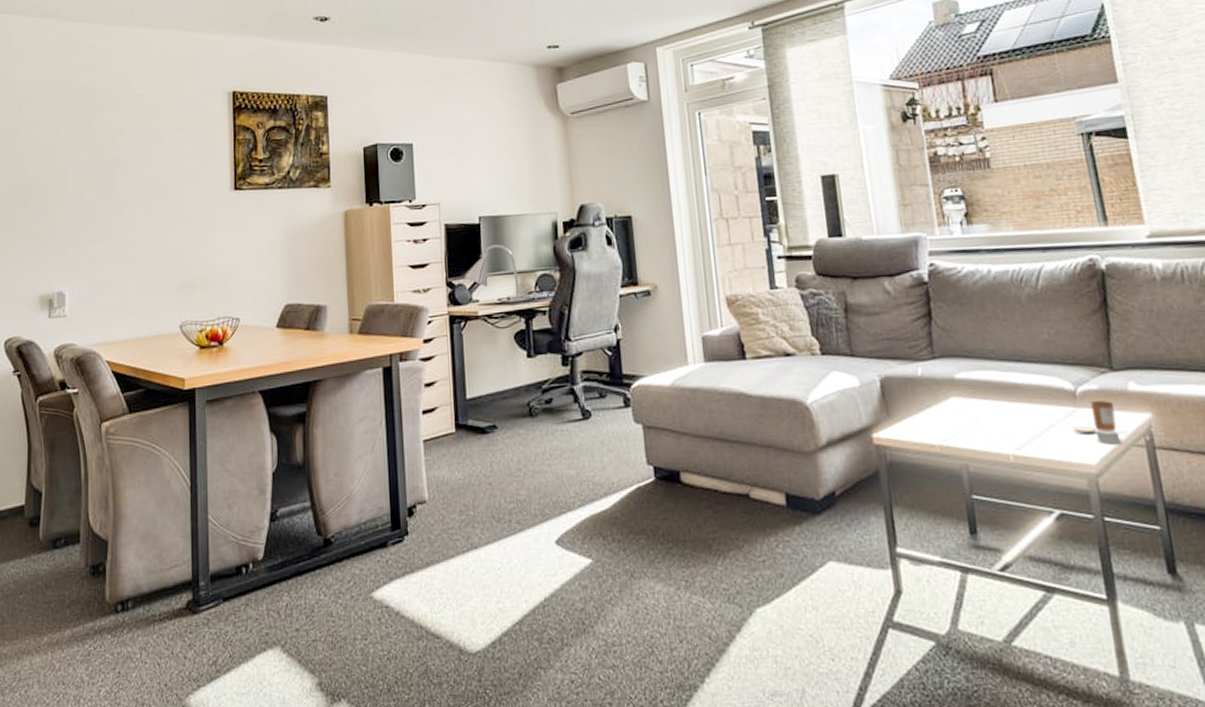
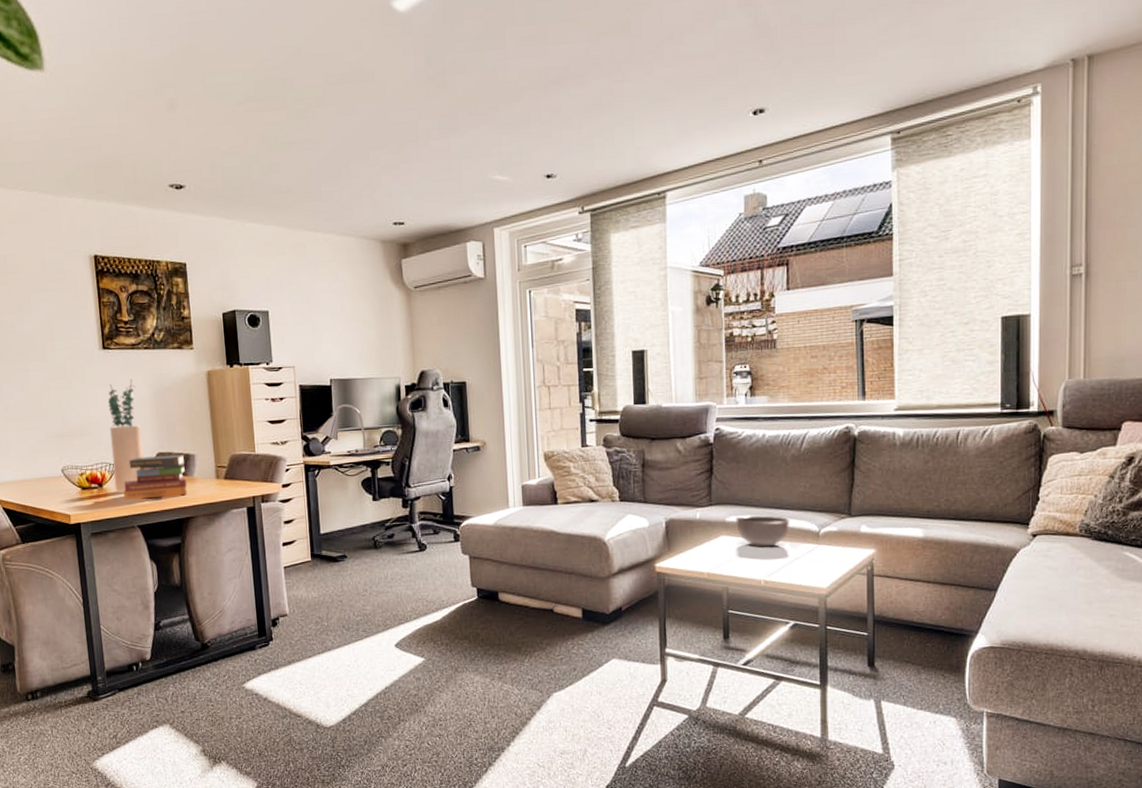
vase: none [235,222,270,352] -> present [108,379,144,493]
books: none [245,306,317,360] -> present [123,455,187,500]
bowl: none [967,369,1037,412] -> present [736,514,790,547]
candle: present [1074,401,1117,433] -> none [814,540,847,564]

